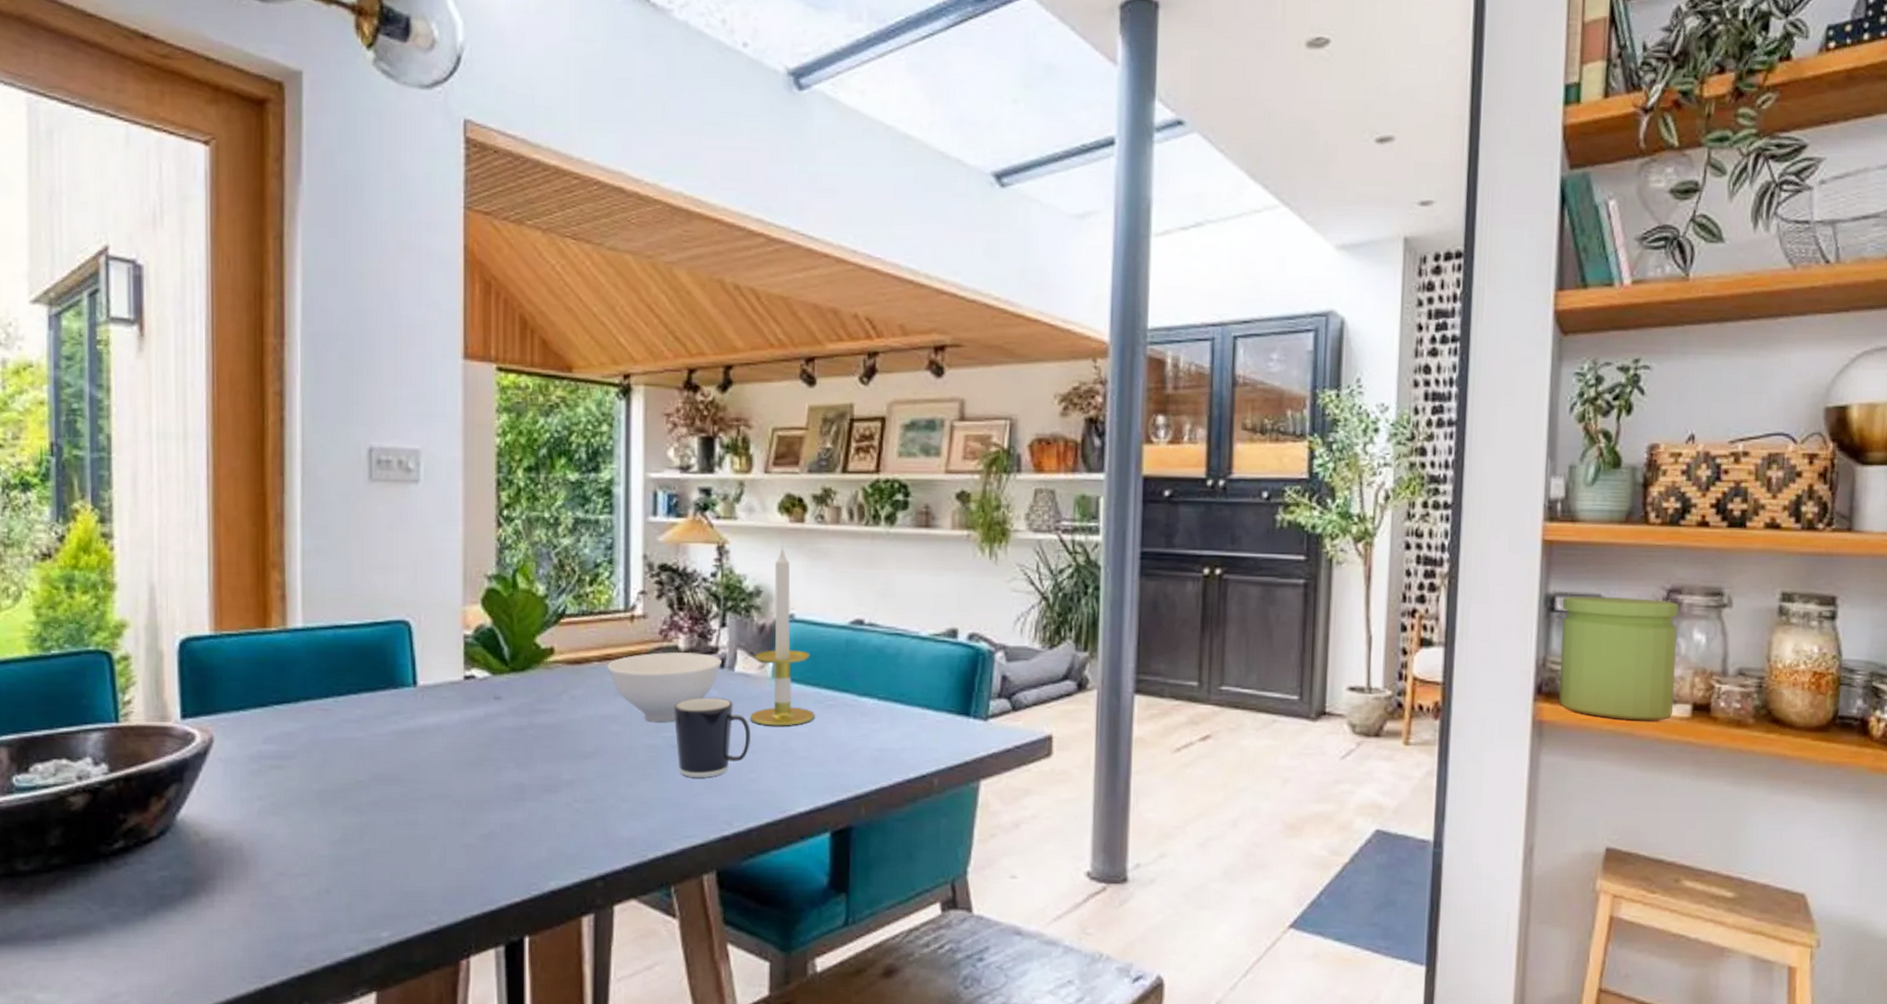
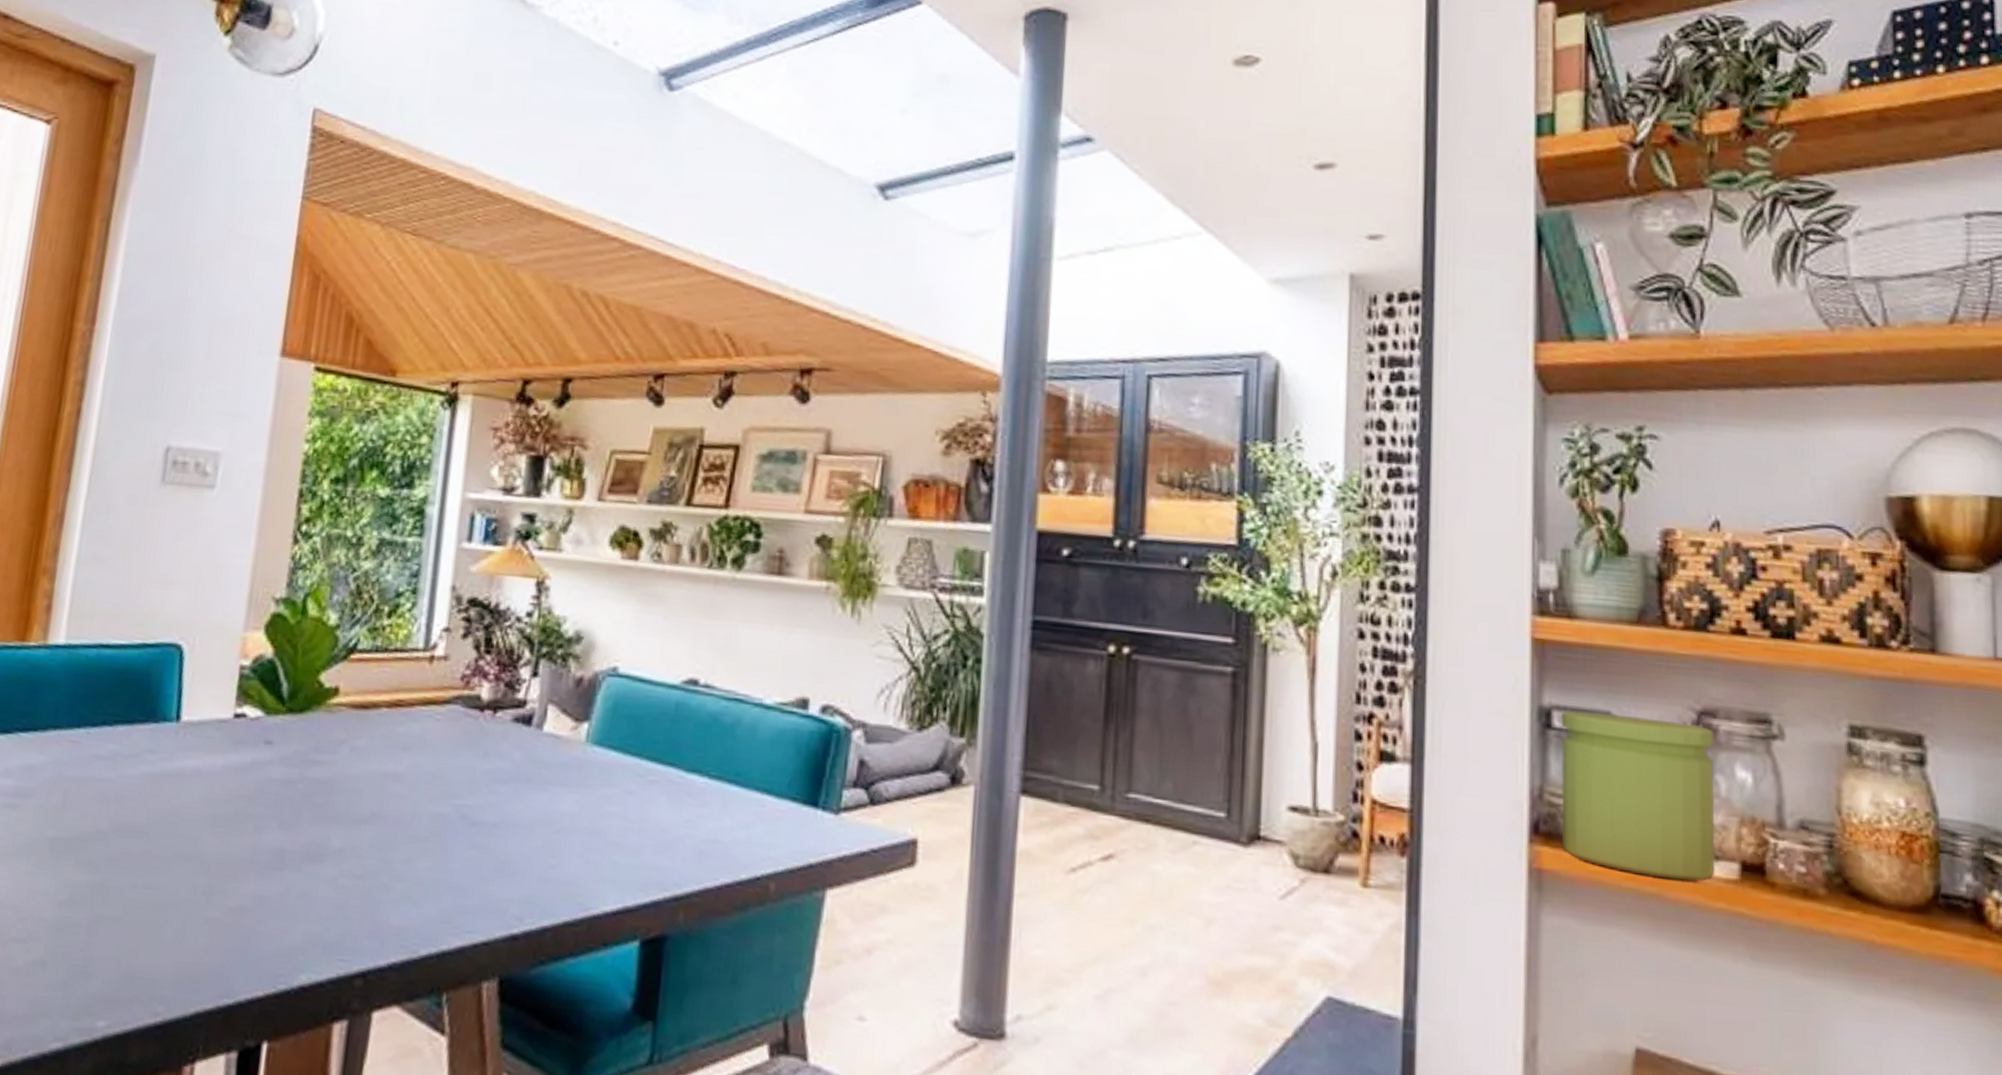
bowl: present [607,651,723,723] -> none [397,702,530,787]
mug: present [673,697,750,777] -> none [466,759,555,859]
candle: present [750,546,816,726] -> none [556,586,633,803]

